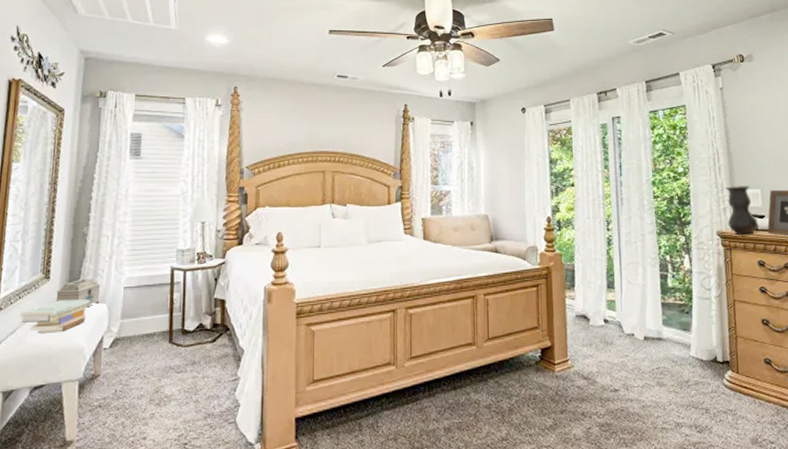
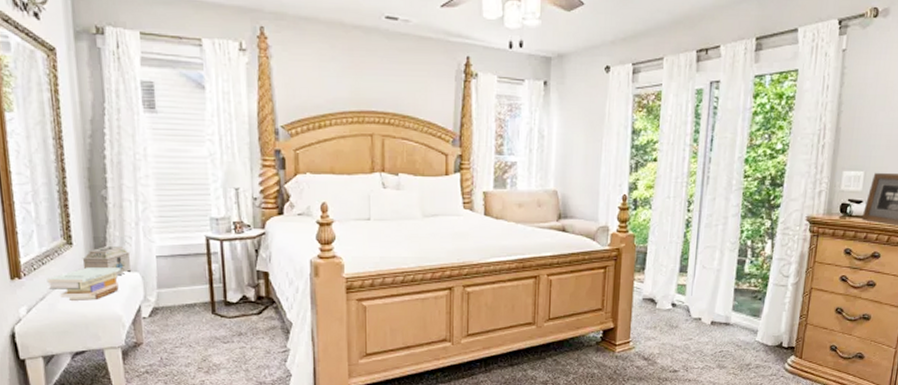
vase: present [725,186,758,236] -> none [820,167,854,222]

